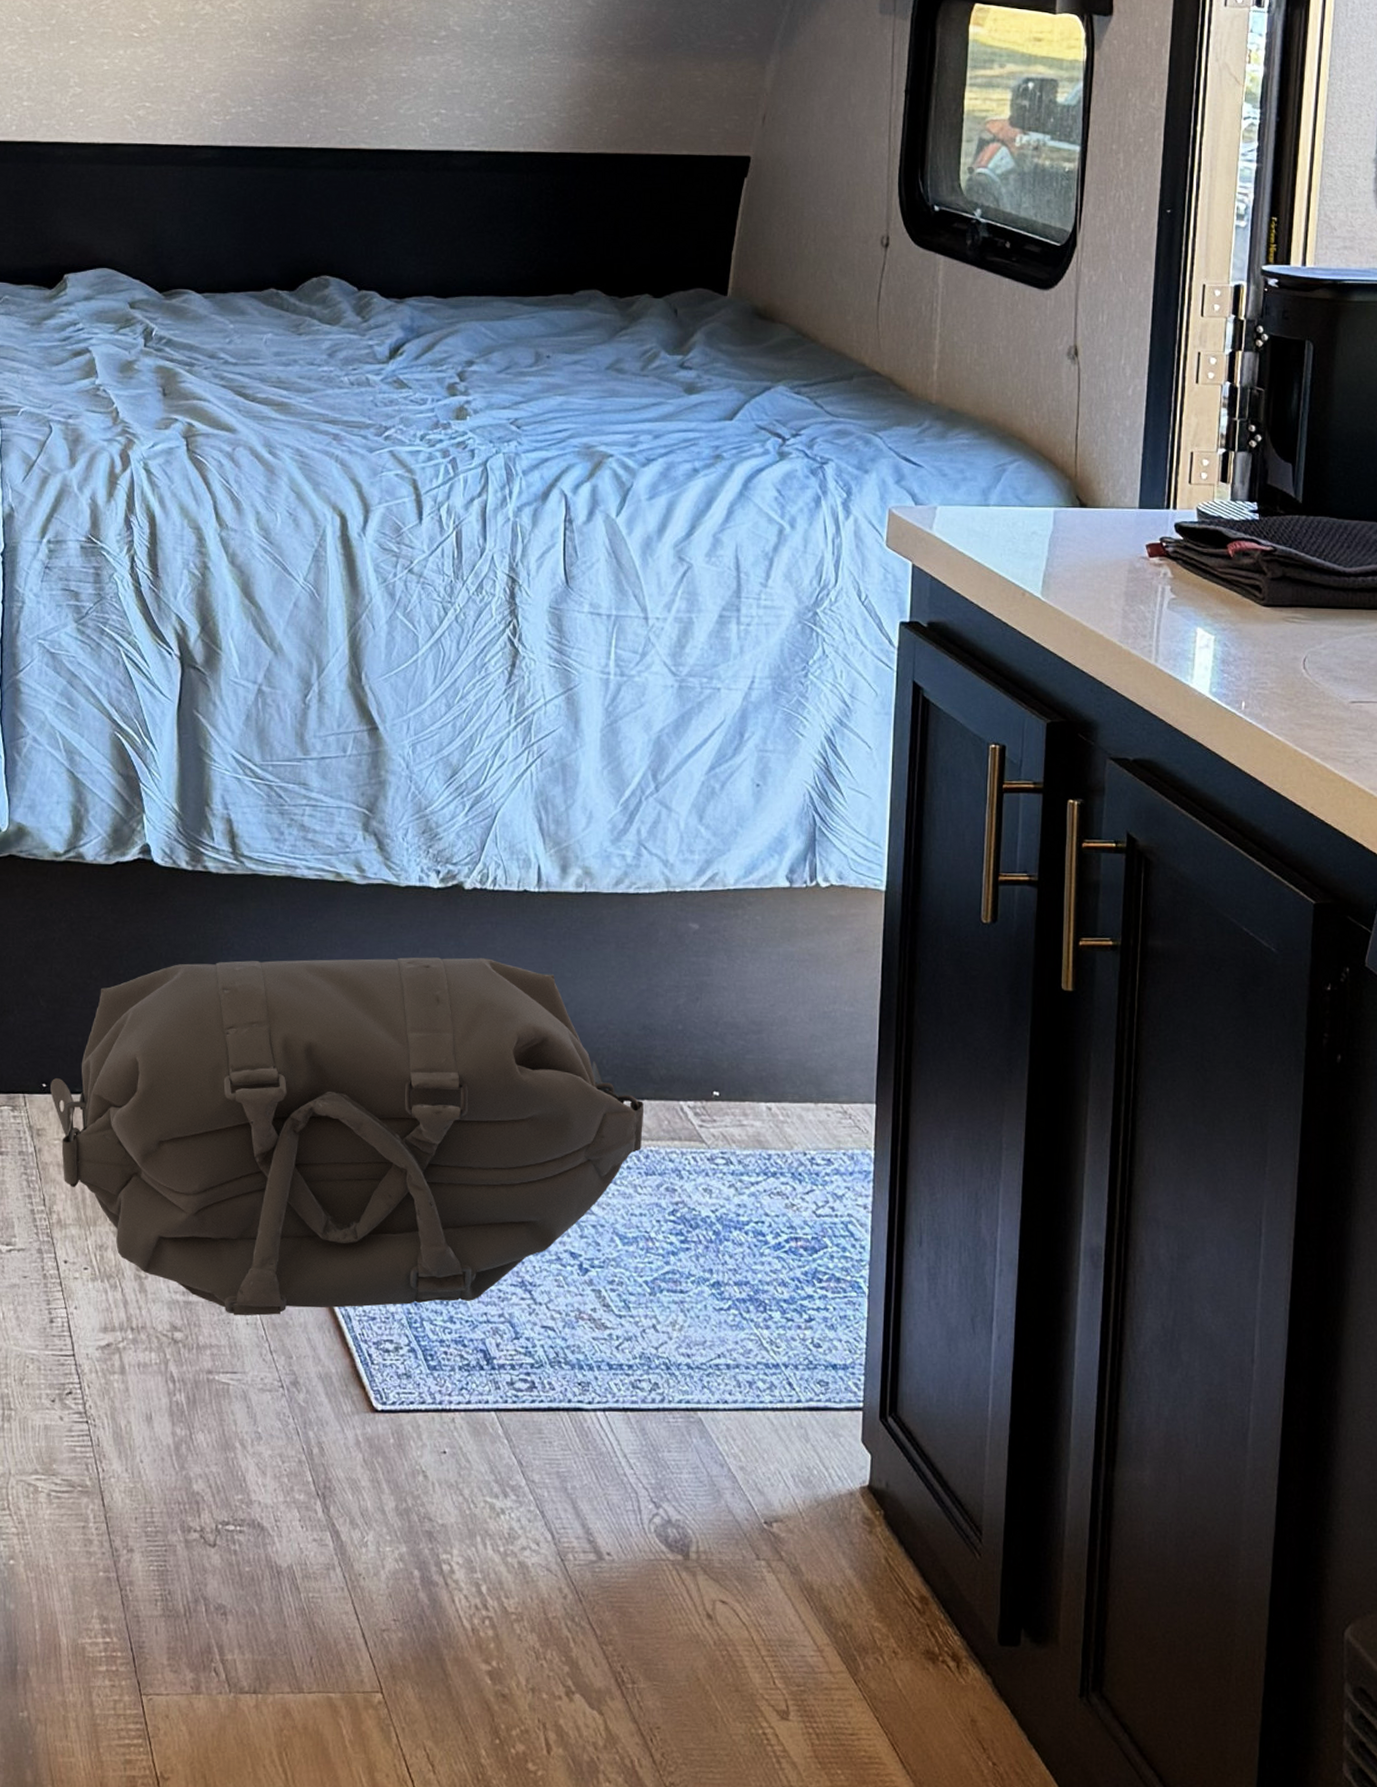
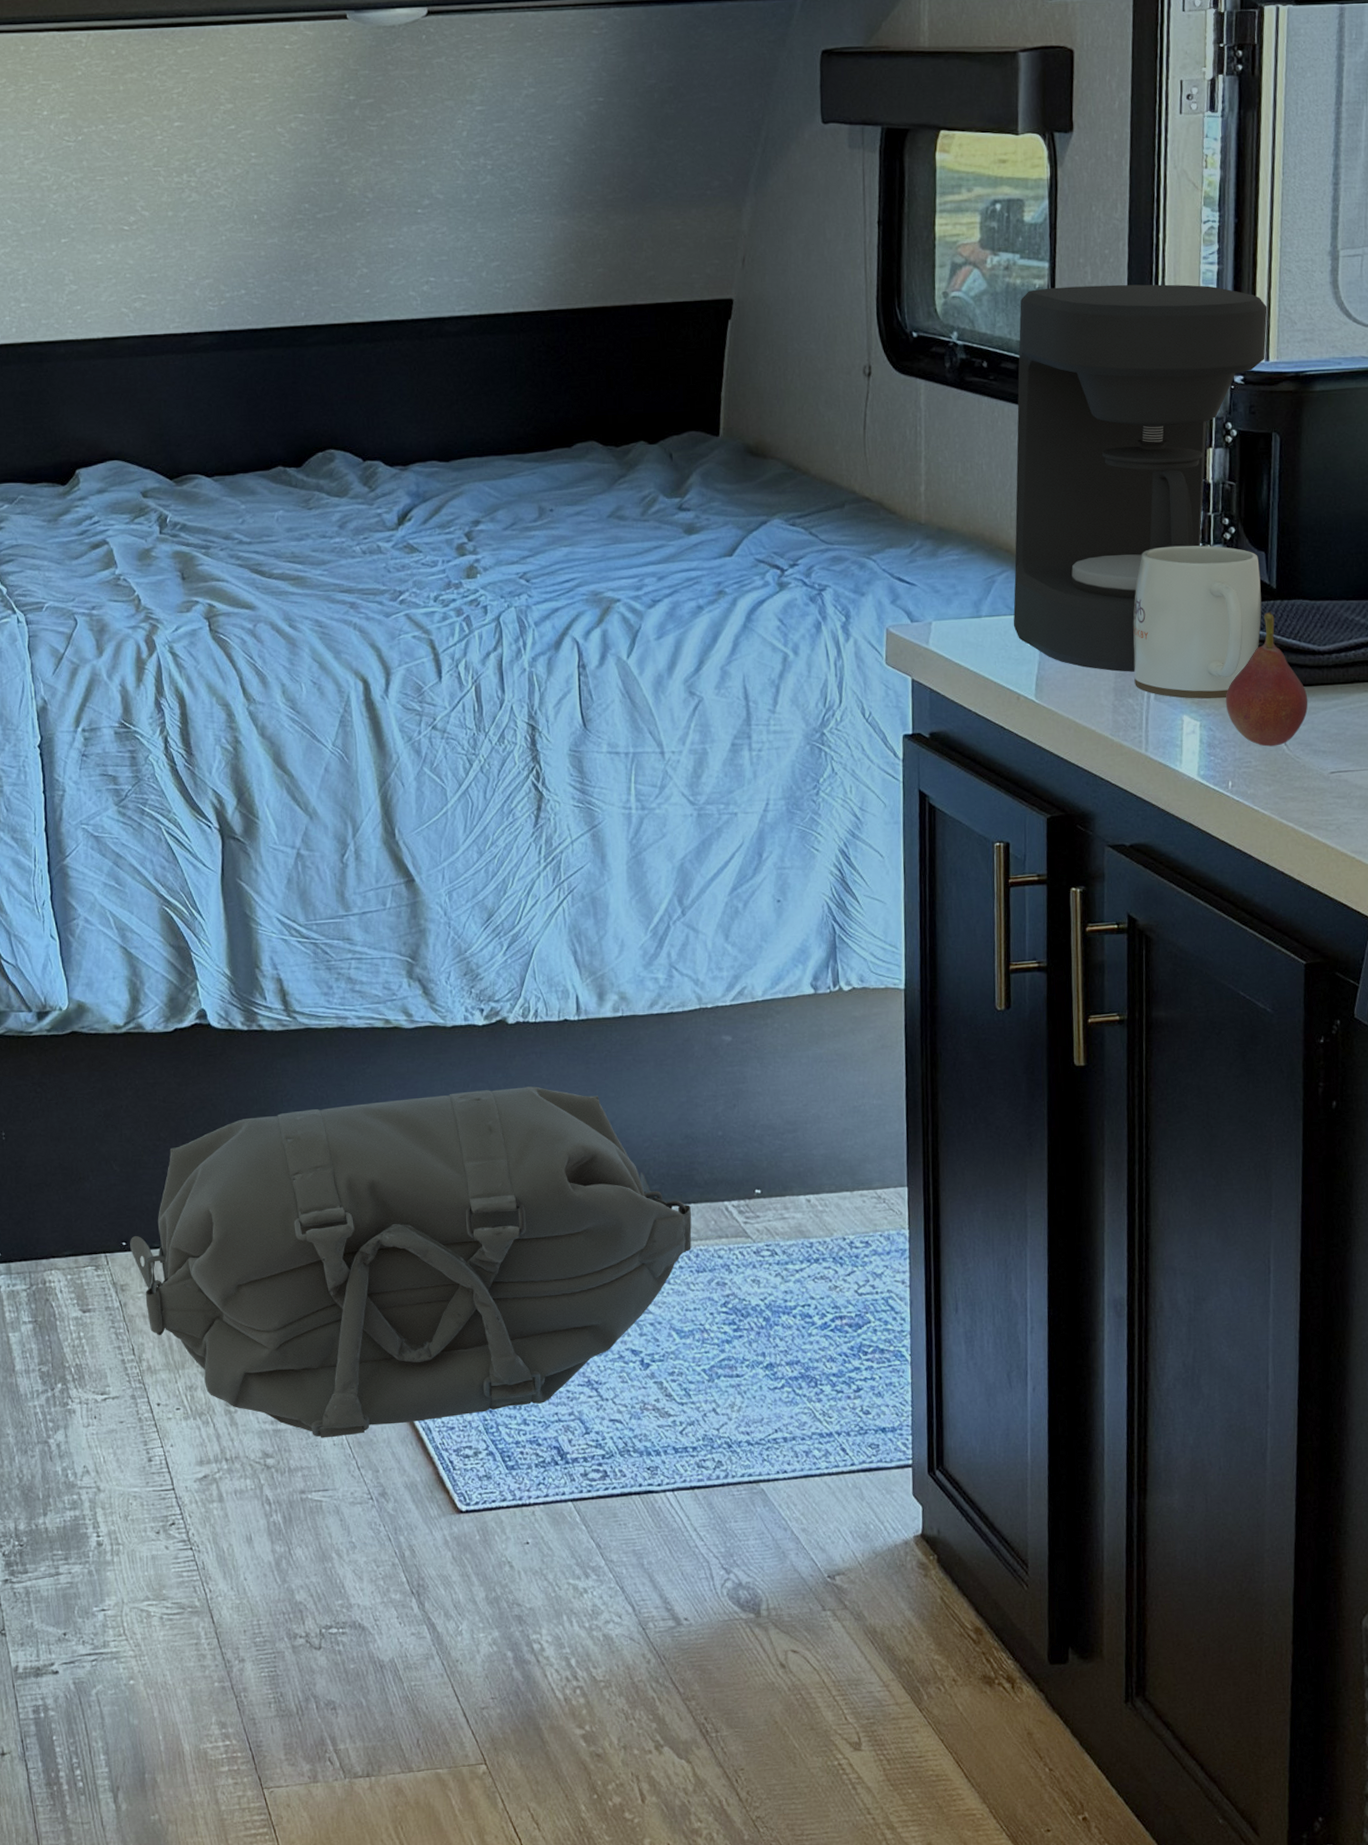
coffee maker: none [1022,172,1306,577] -> present [1013,284,1267,672]
mug: none [1147,449,1286,614] -> present [1133,545,1262,699]
fruit: none [1242,526,1331,669] -> present [1225,611,1308,747]

